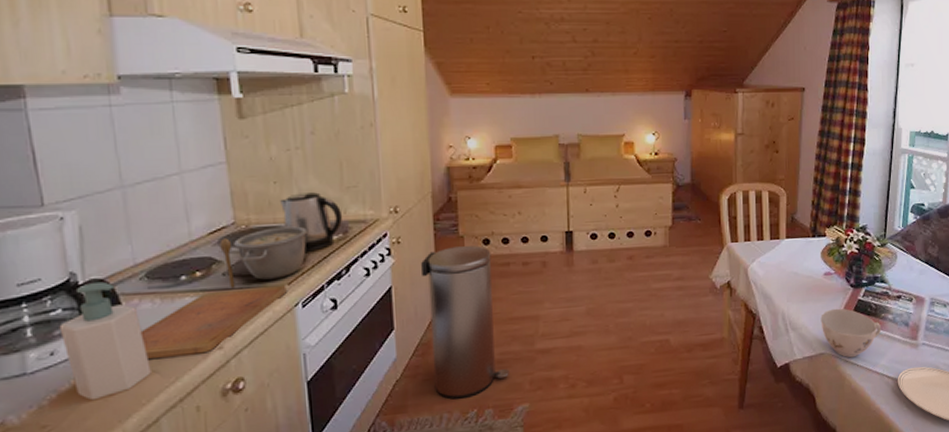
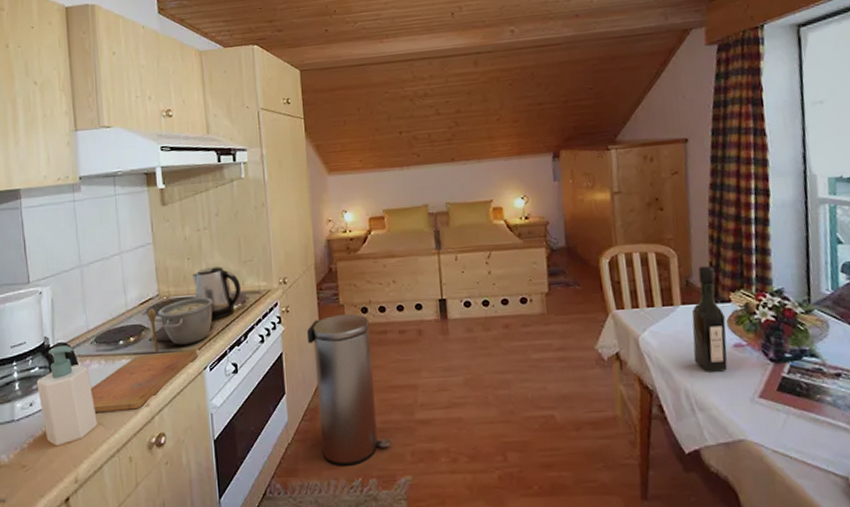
bottle: none [791,204,820,297] -> present [691,266,728,372]
teacup: present [820,308,882,358] -> none [734,386,818,448]

